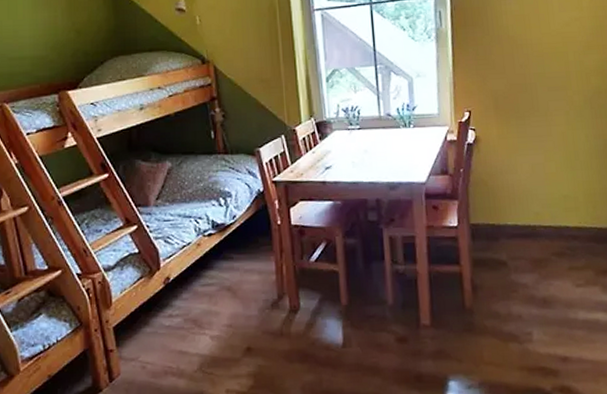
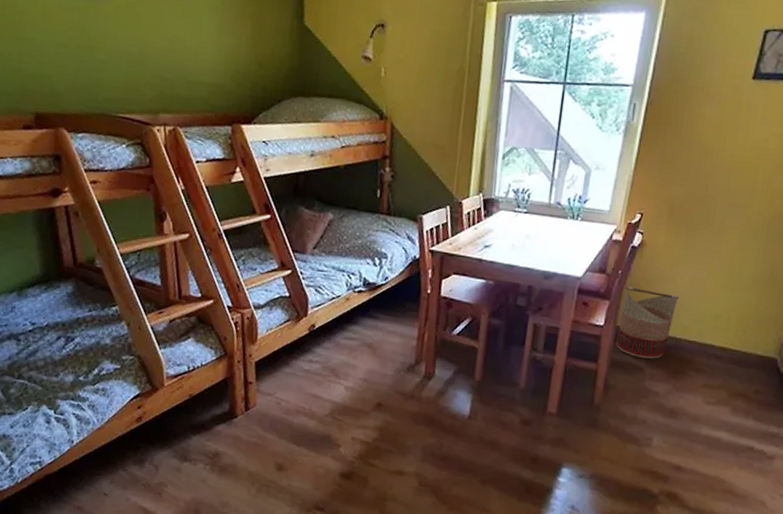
basket: none [471,183,524,252] -> present [615,286,680,359]

